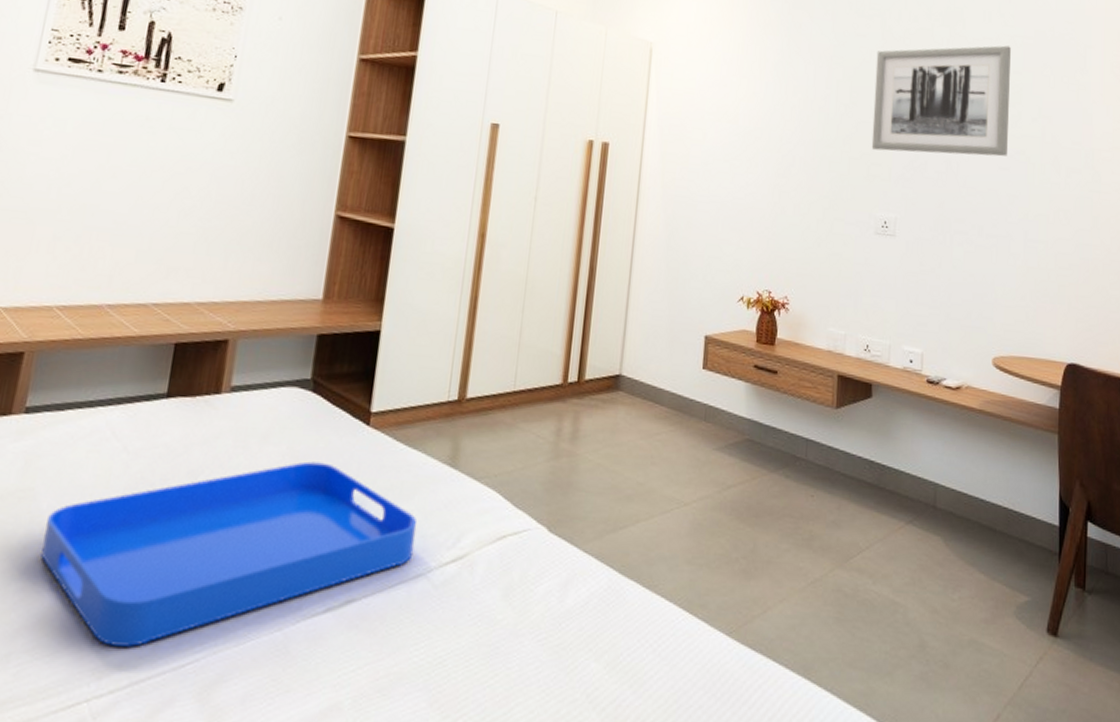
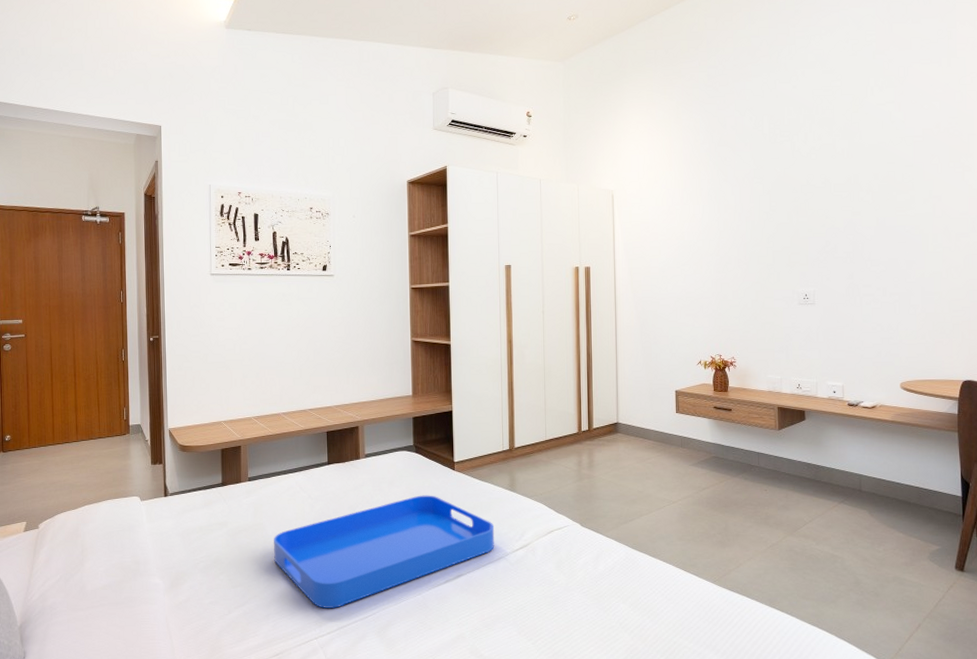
wall art: present [871,45,1011,157] -> none [789,146,904,243]

